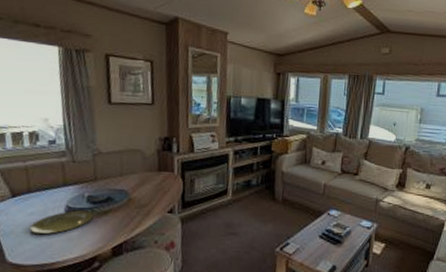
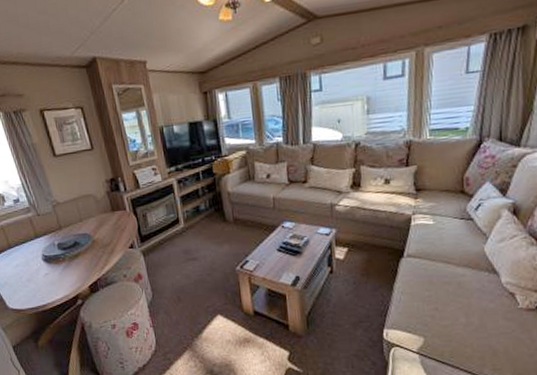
plate: present [30,210,94,235] -> none [19,257,67,283]

